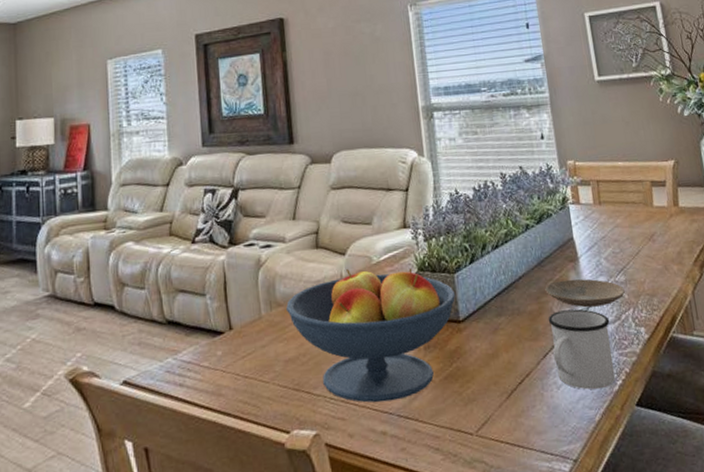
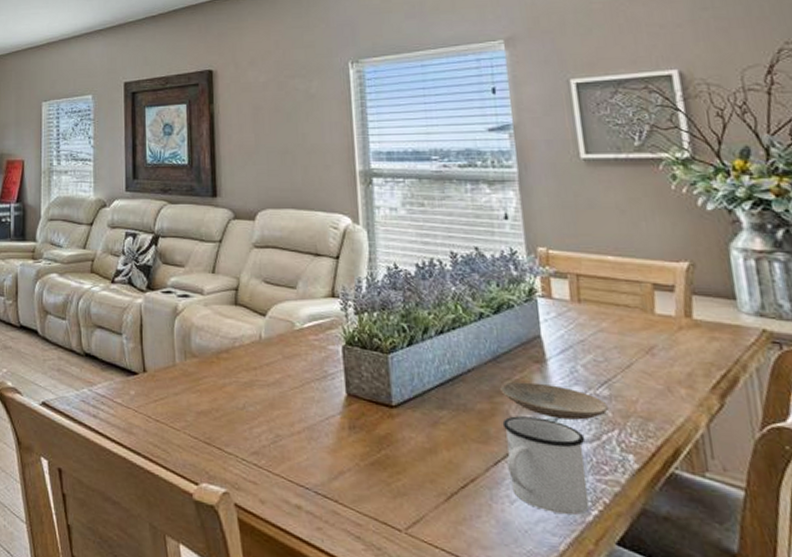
fruit bowl: present [286,268,456,403] -> none [201,331,389,476]

